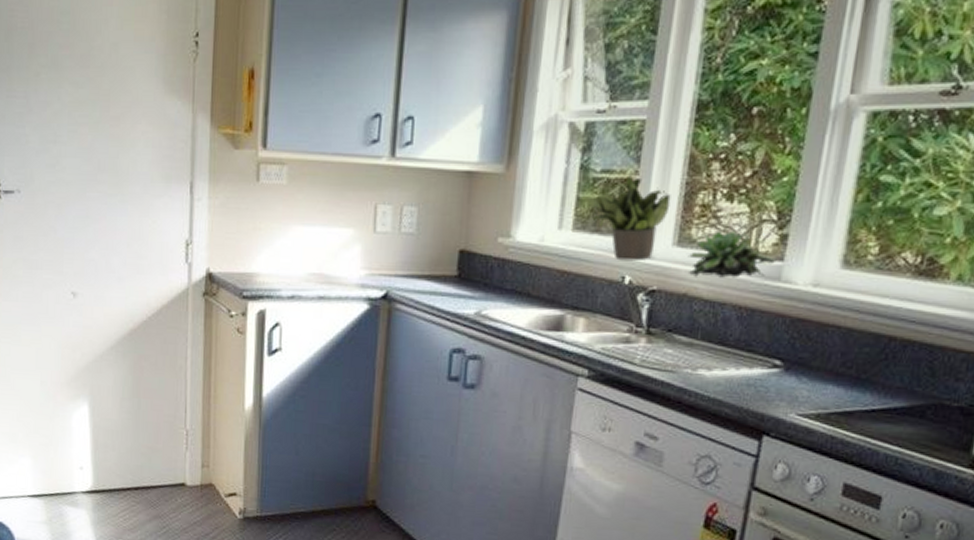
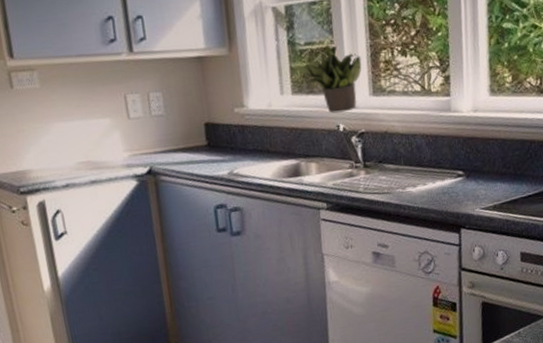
succulent plant: present [687,230,777,278] -> none [382,77,446,119]

